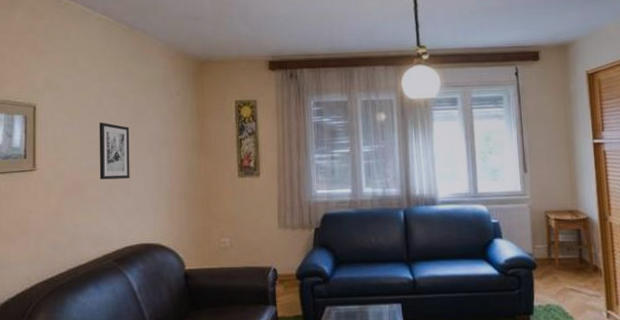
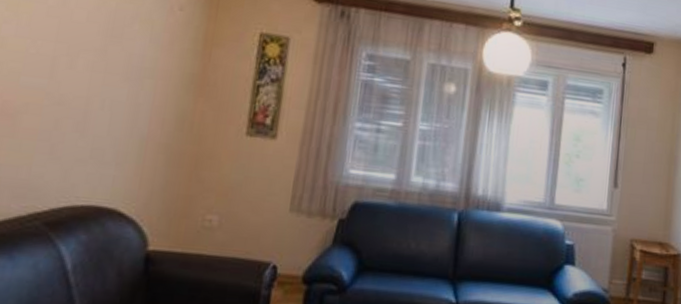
wall art: present [99,122,130,180] -> none [43,28,102,113]

